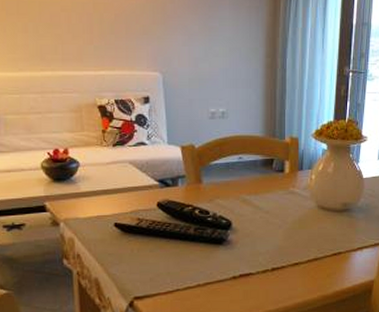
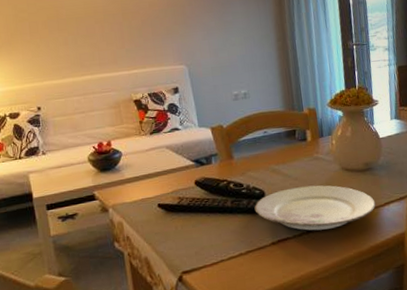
plate: none [218,221,348,269] -> present [254,185,376,231]

